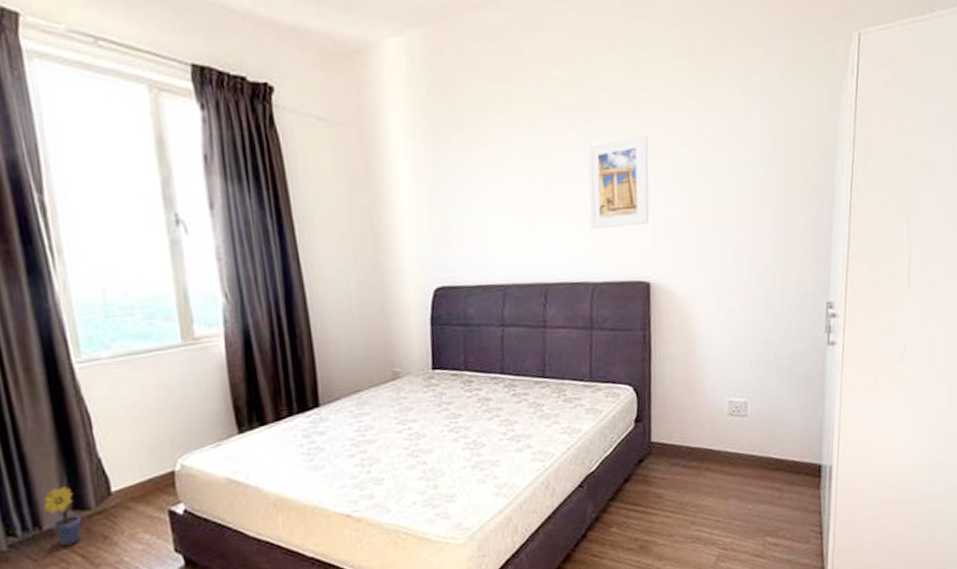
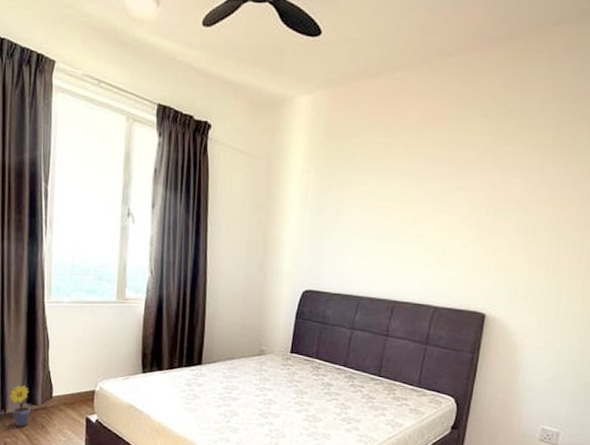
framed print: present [587,135,649,230] -> none [440,190,505,265]

